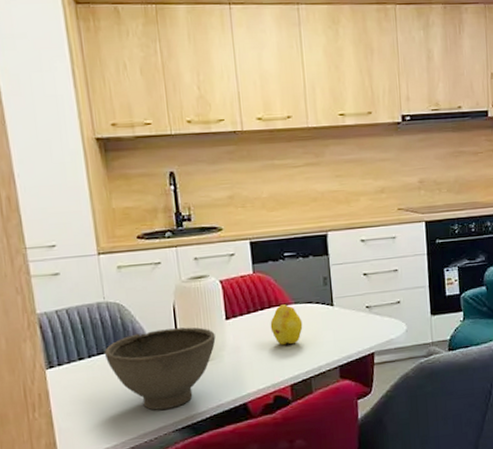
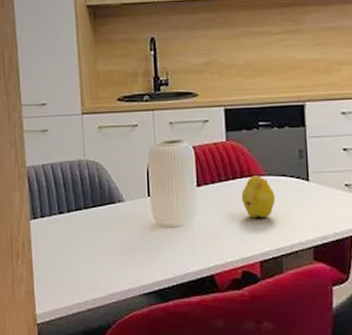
bowl: present [105,327,216,410] -> none [82,191,186,271]

